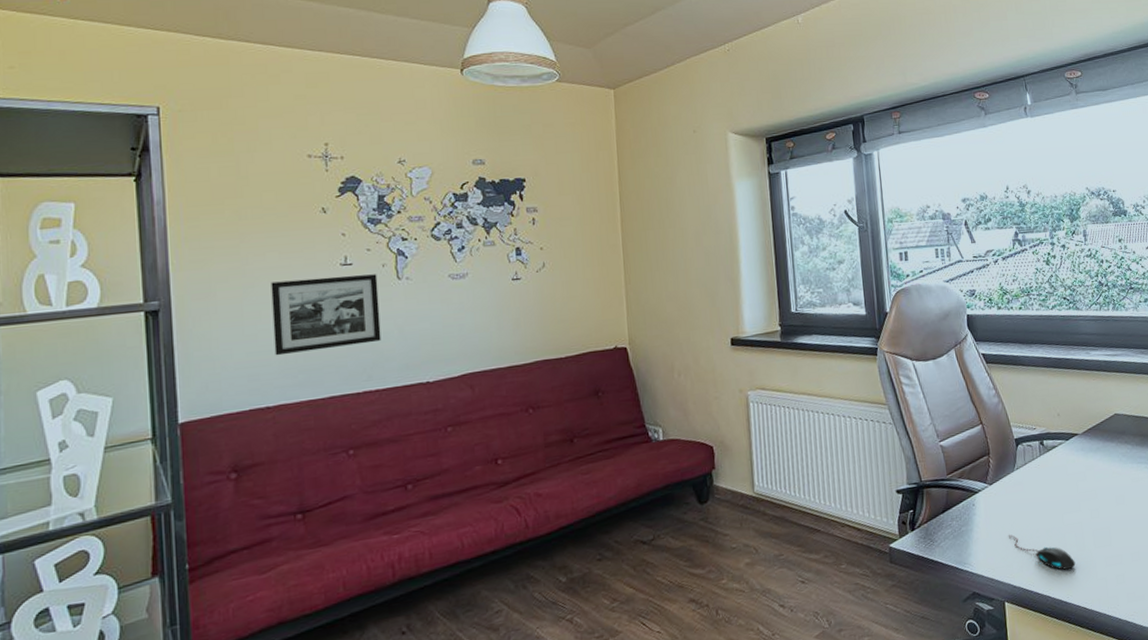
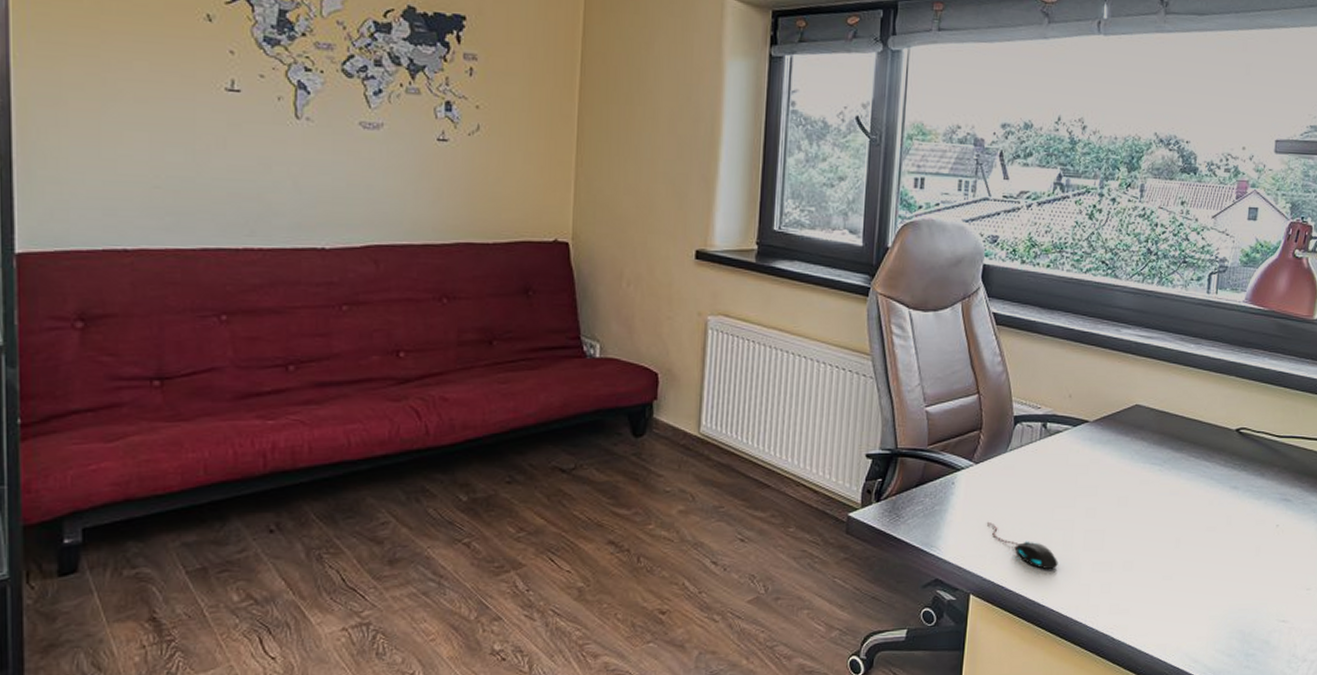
picture frame: present [271,274,381,356] -> none [137,98,271,191]

